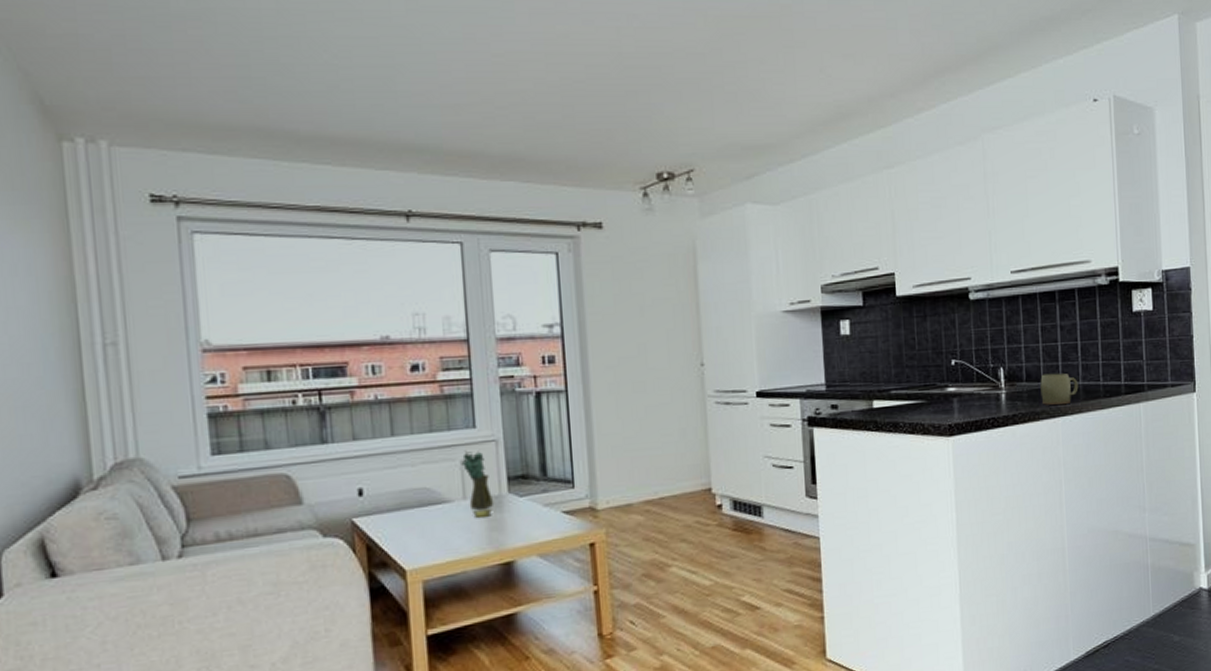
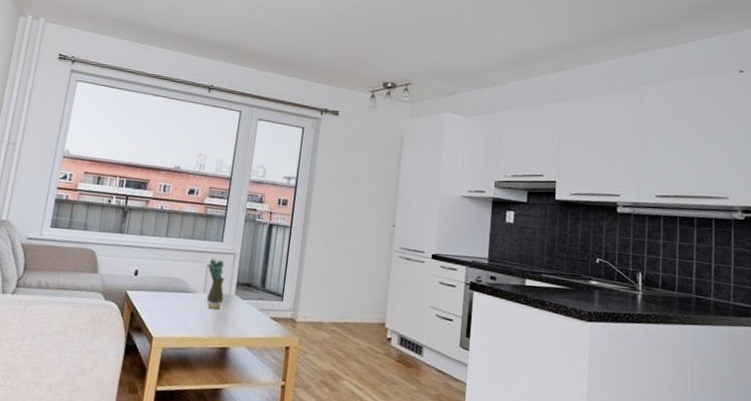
mug: present [1040,373,1079,406] -> none [674,285,710,315]

